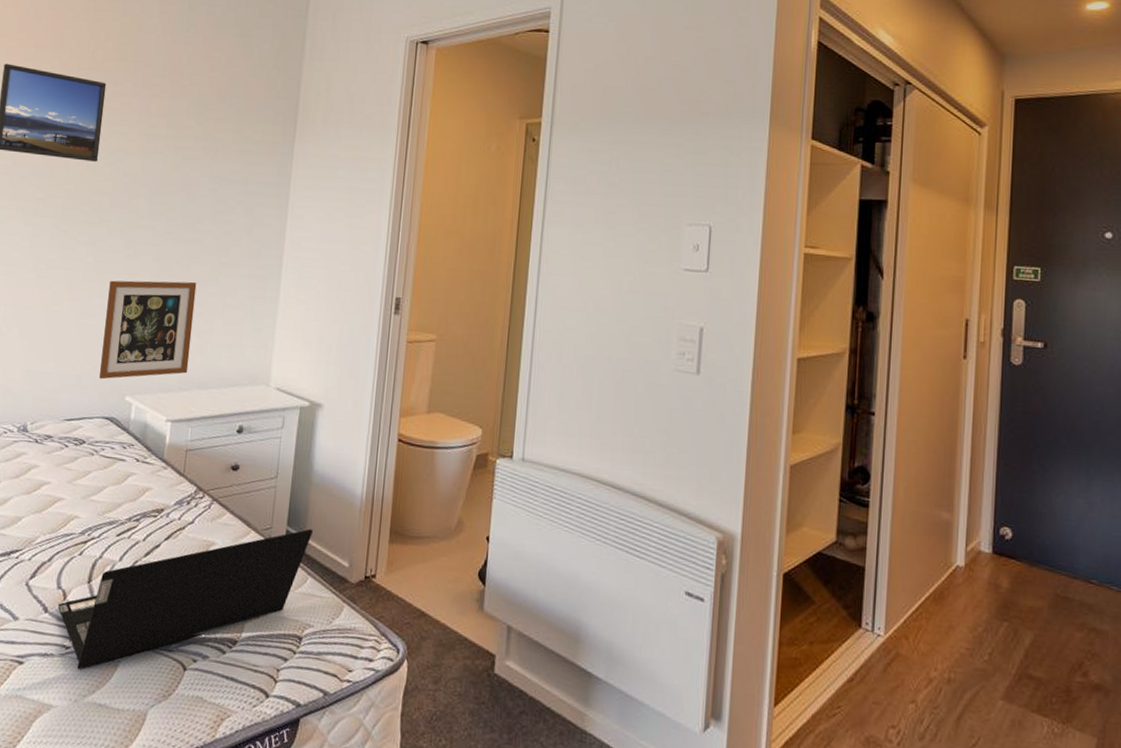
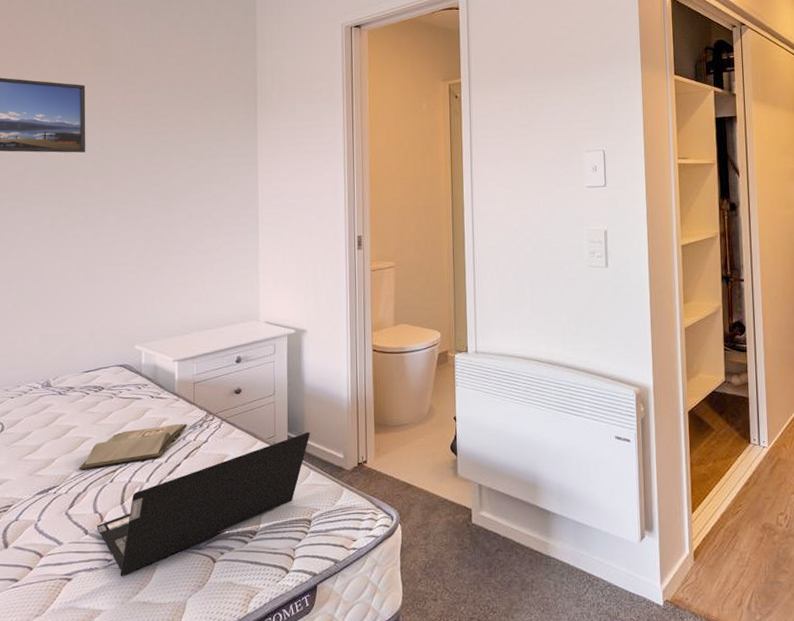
hardback book: none [46,496,174,536] -> present [79,423,188,470]
picture frame: present [99,280,197,380] -> none [109,243,187,334]

